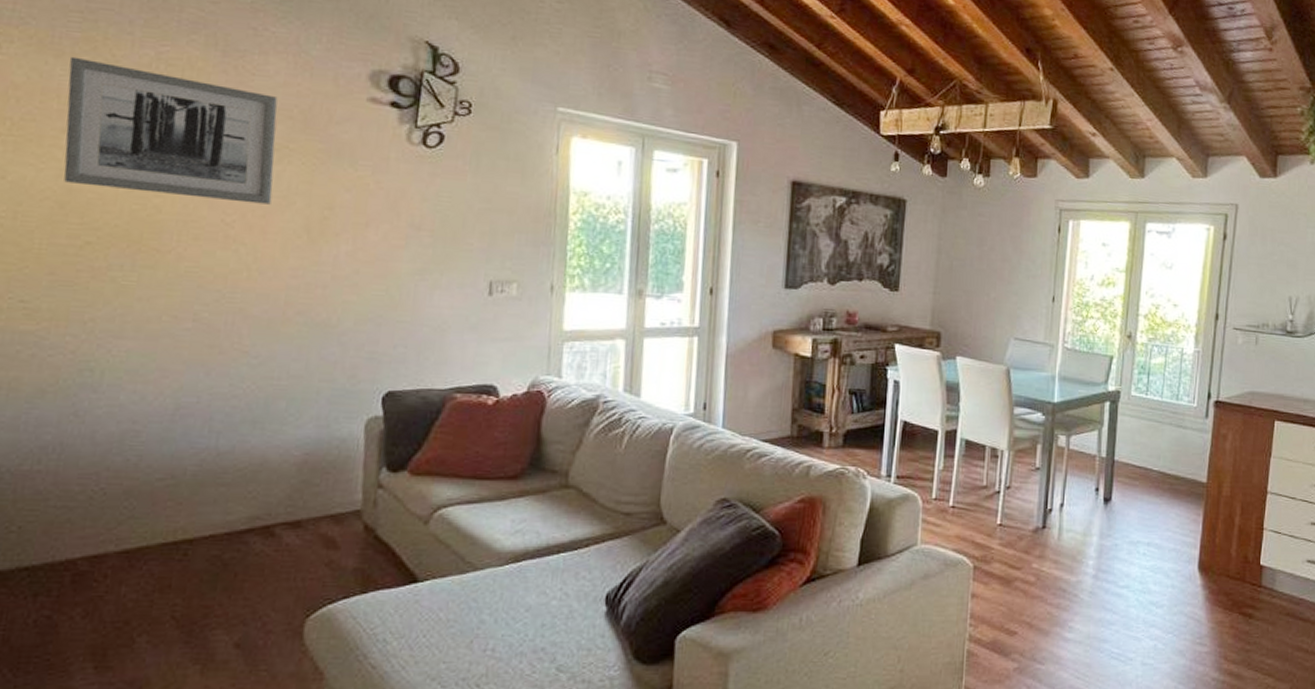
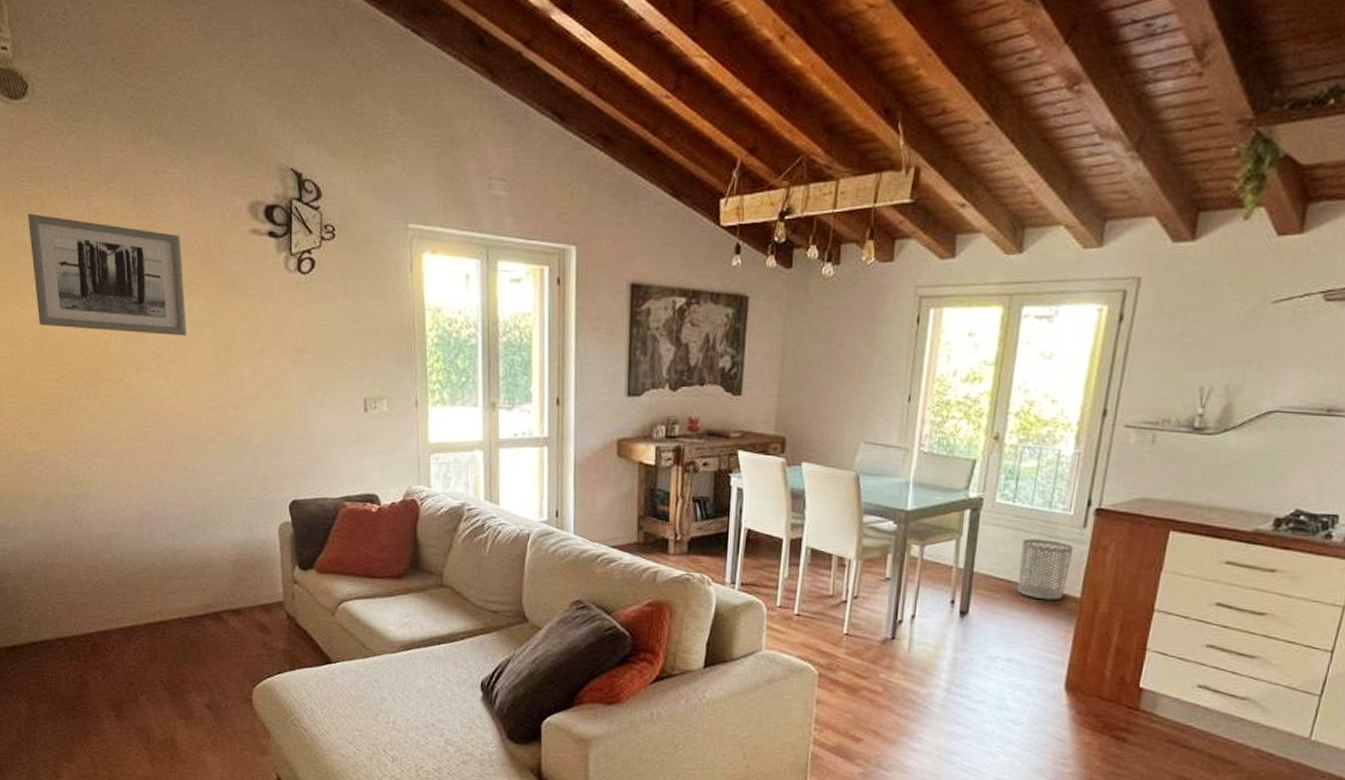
waste bin: none [1153,428,1199,486] -> present [1018,538,1074,601]

